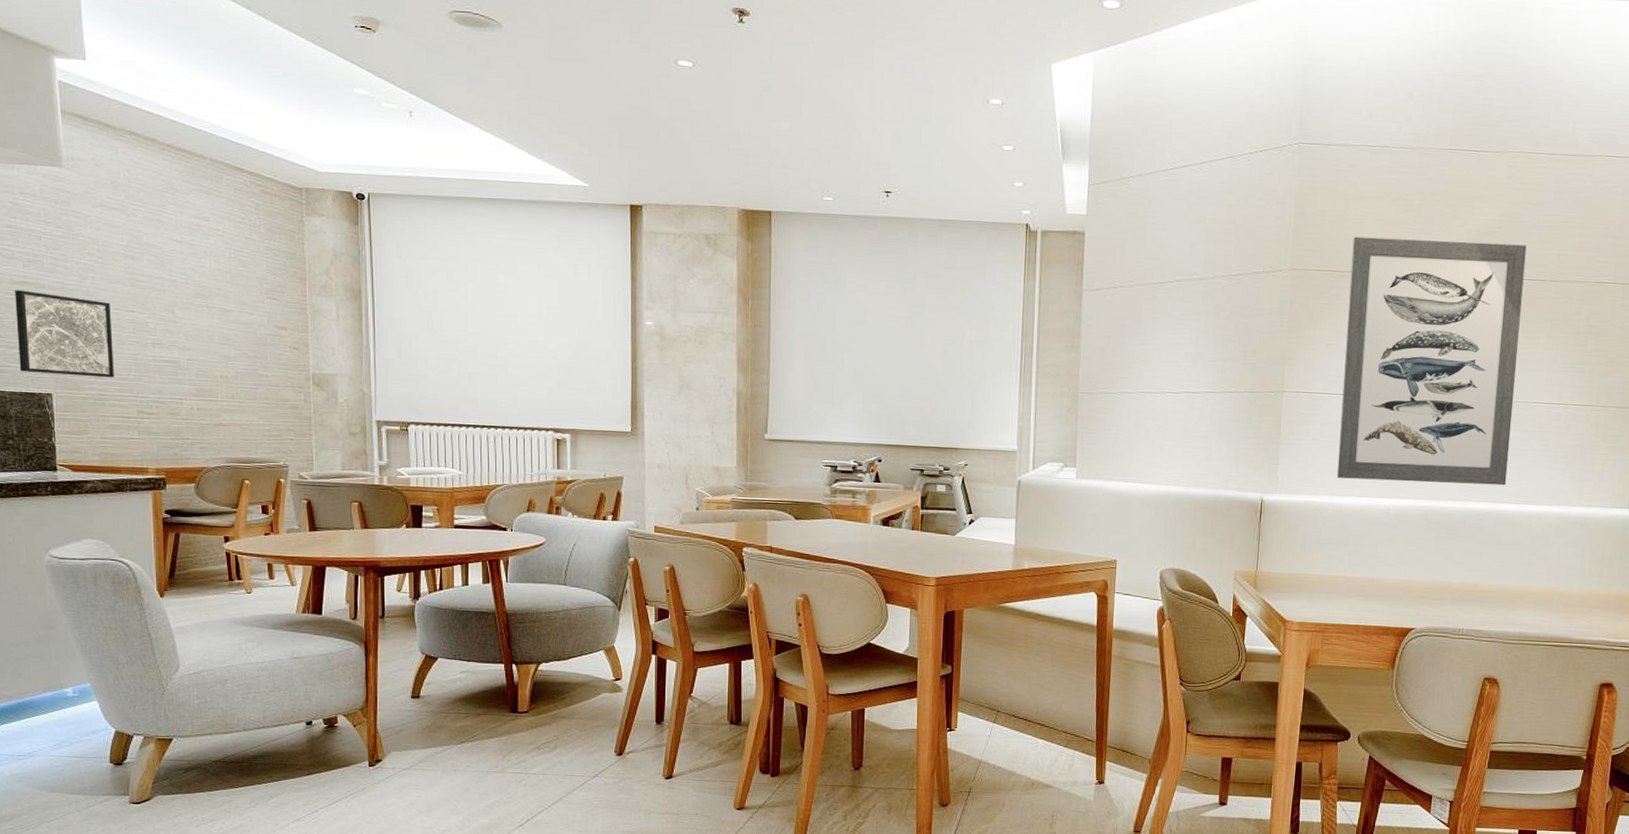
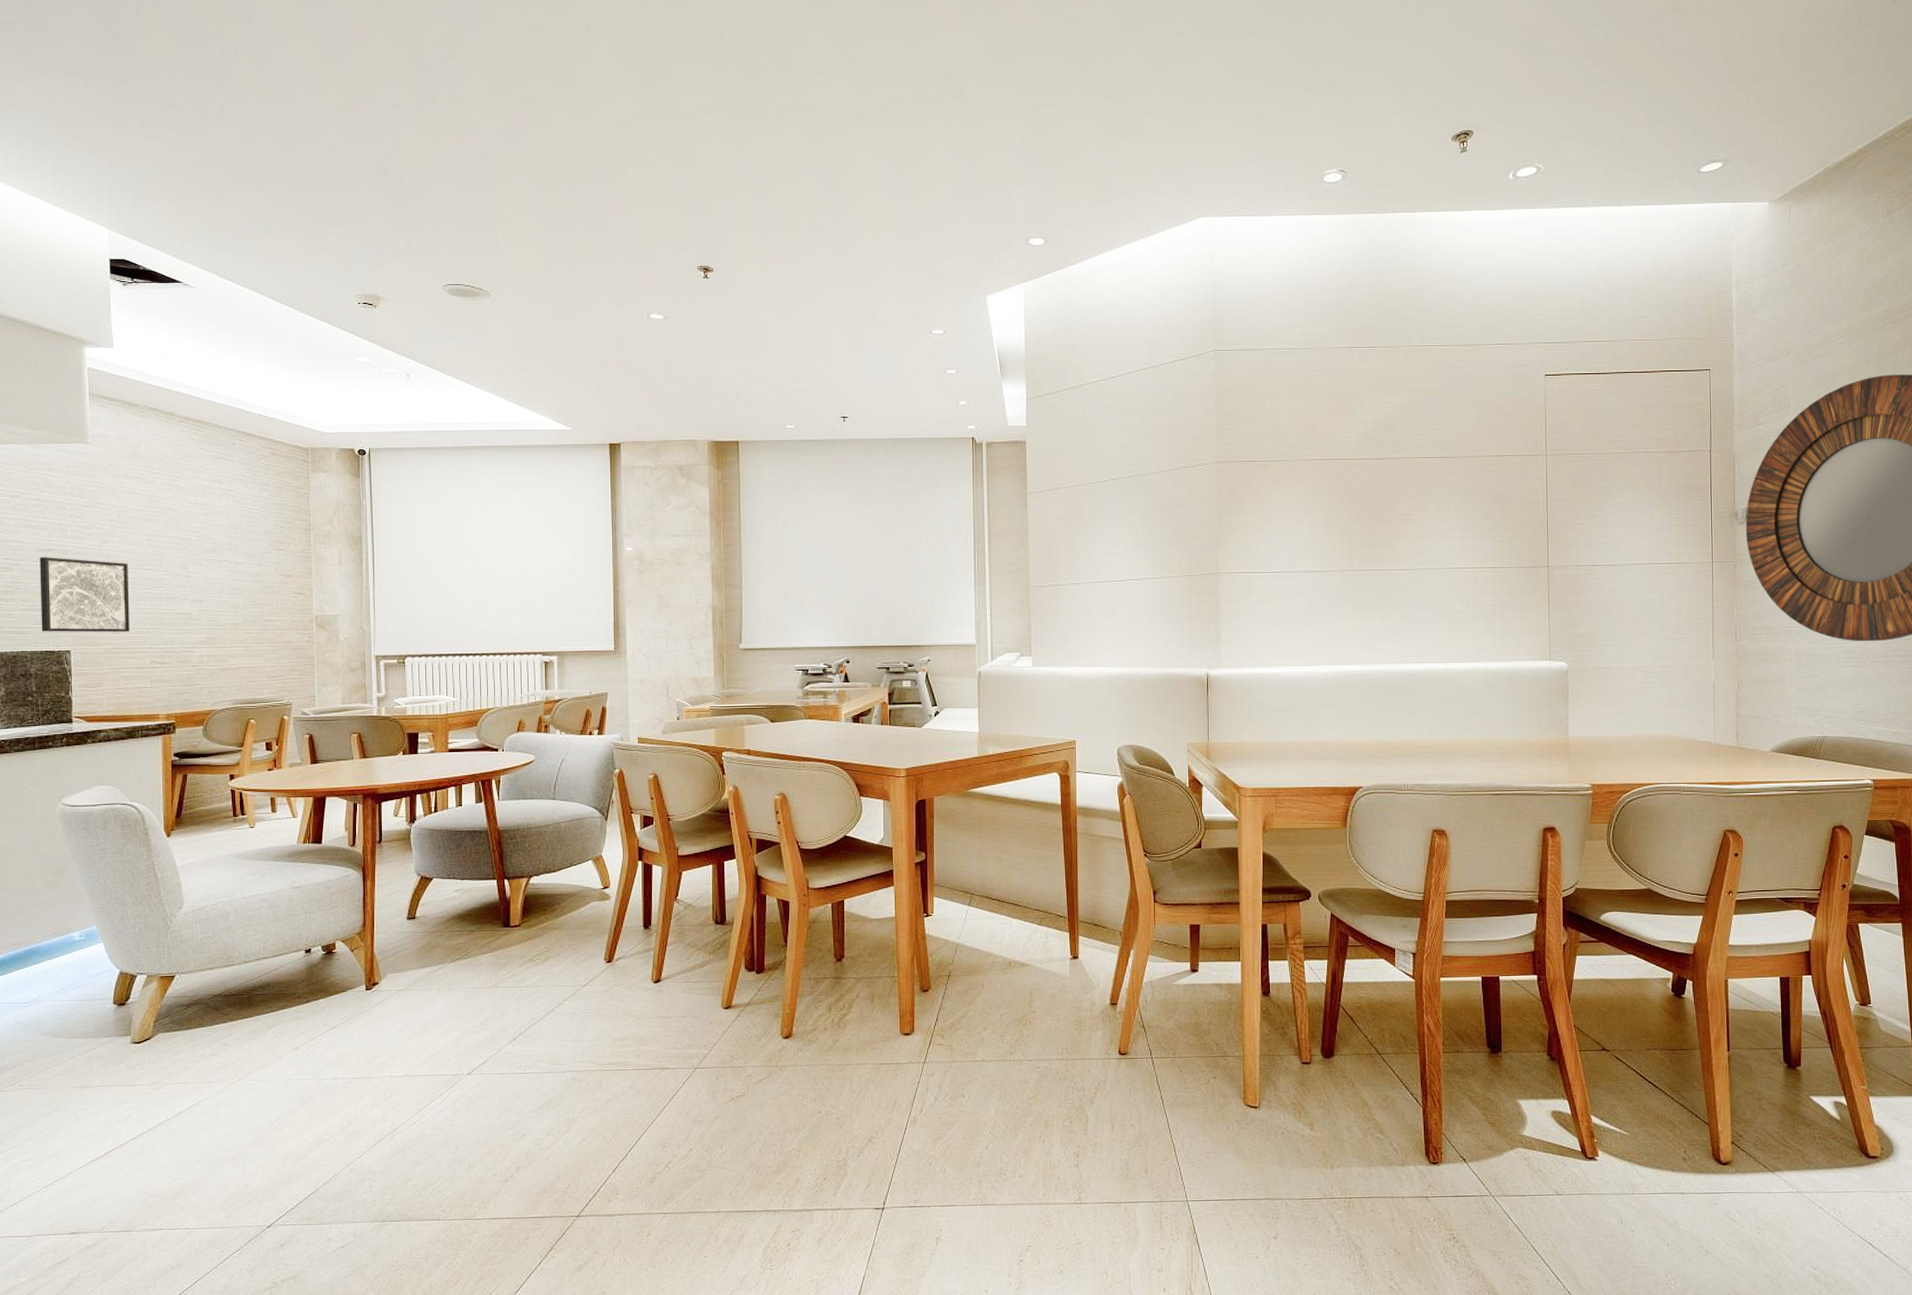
wall art: present [1336,236,1527,486] -> none [1271,427,1434,650]

